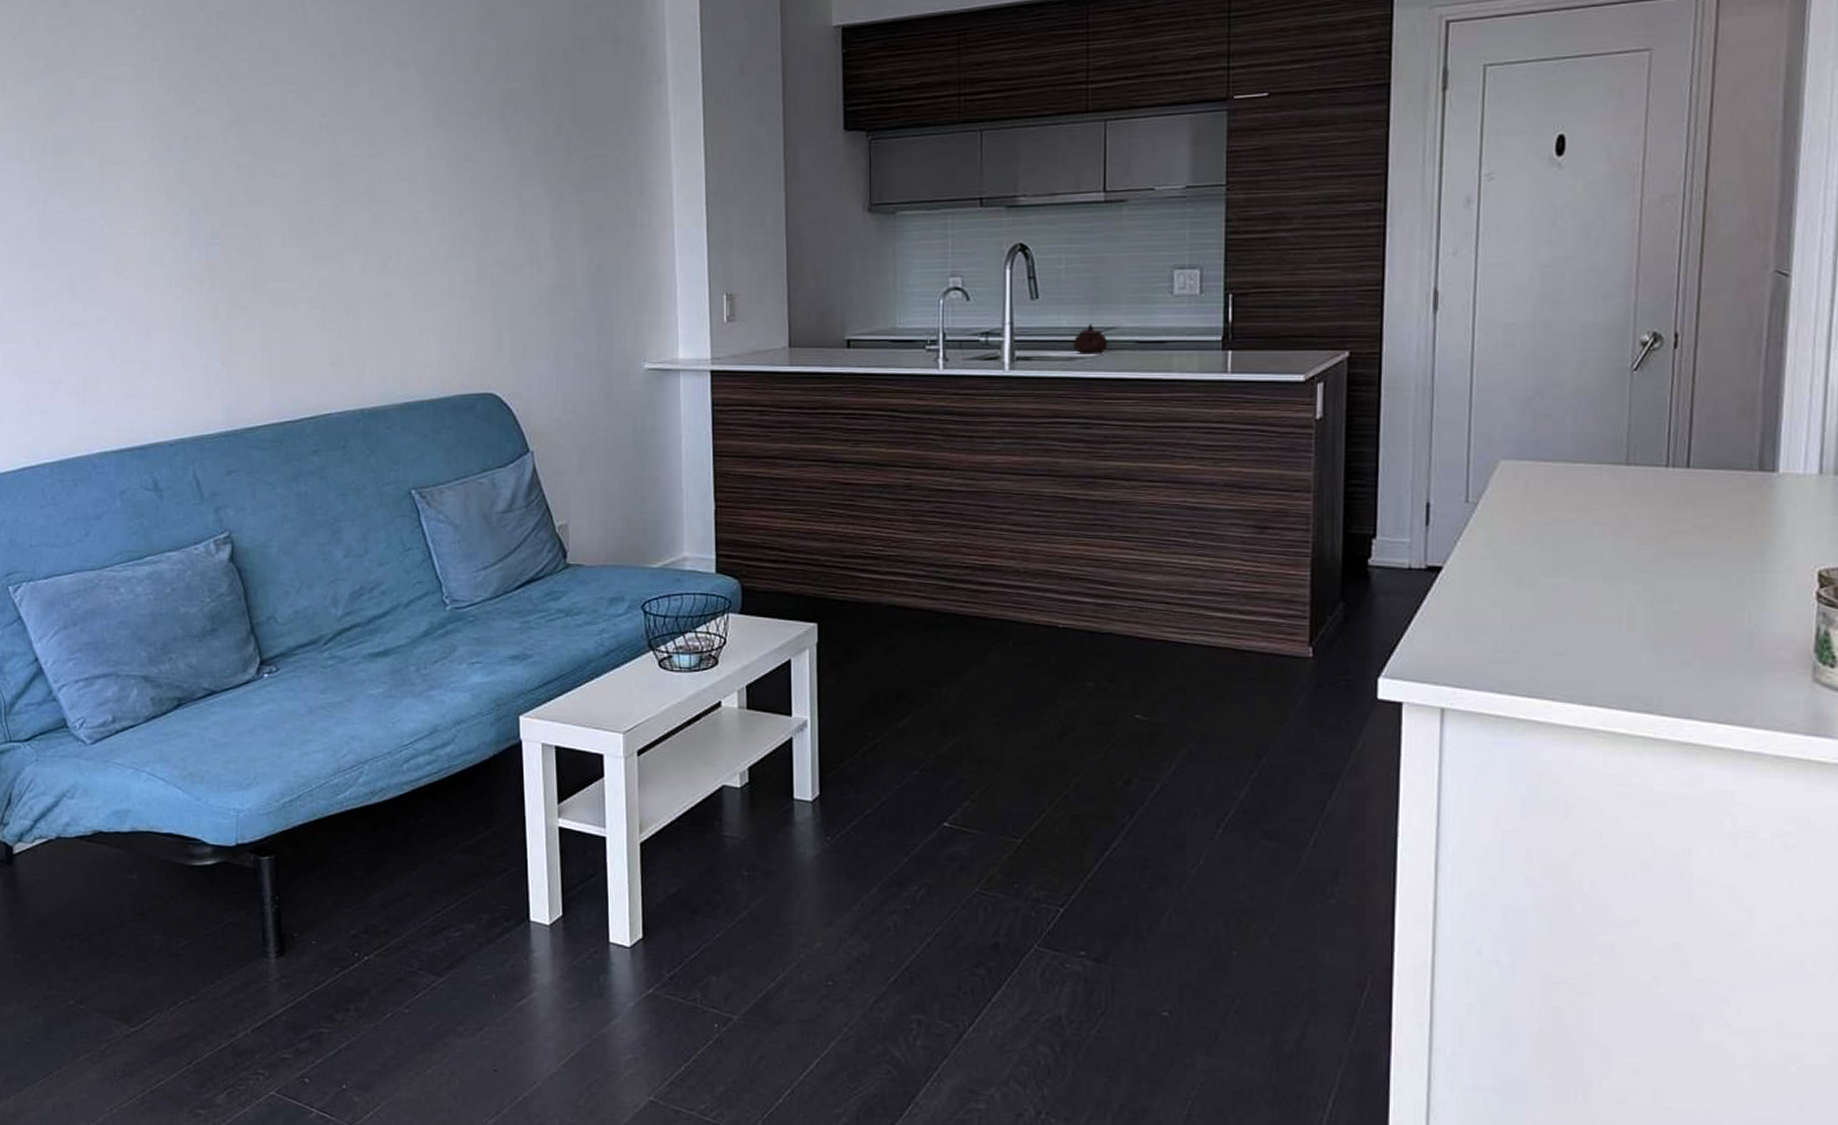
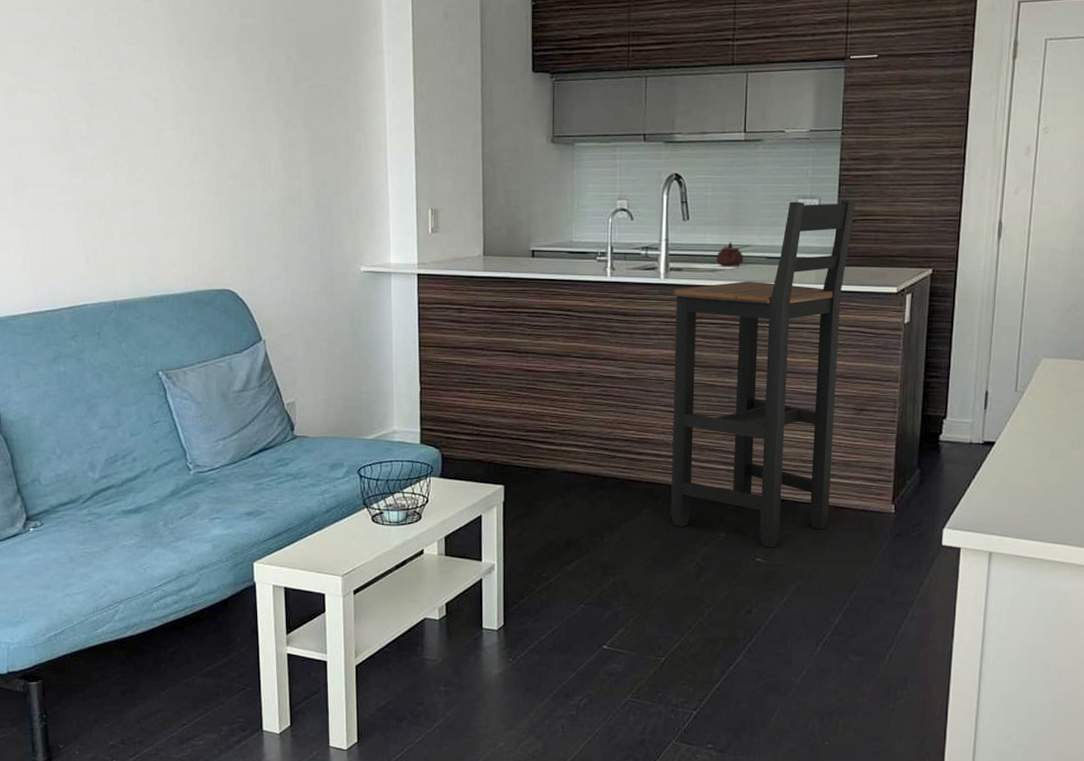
bar stool: none [1020,269,1247,702] -> present [671,199,856,548]

